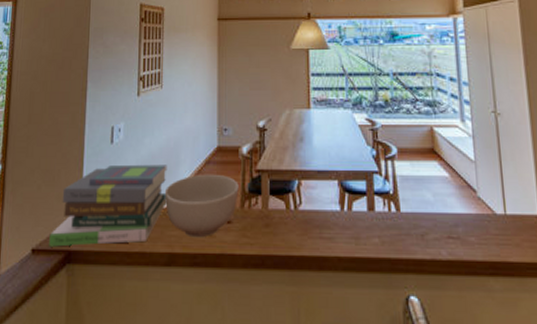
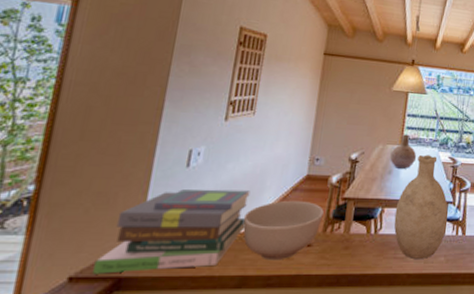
vase: none [299,96,329,135] -> present [390,134,417,169]
decorative vase: none [313,117,375,241] -> present [393,155,448,260]

